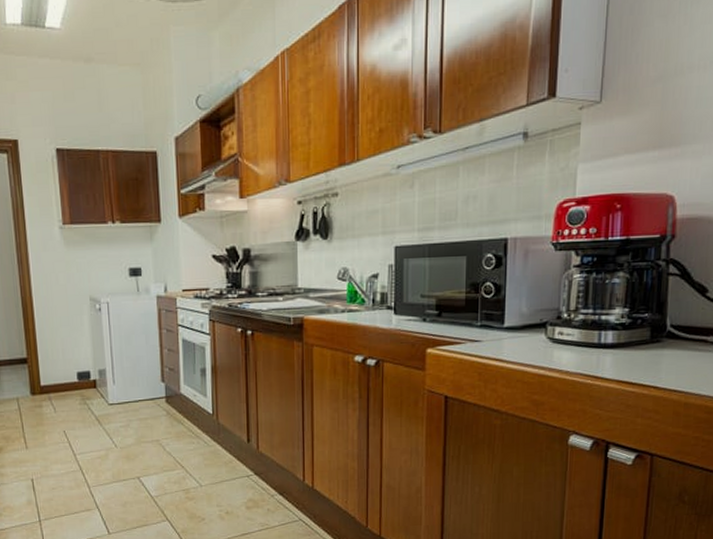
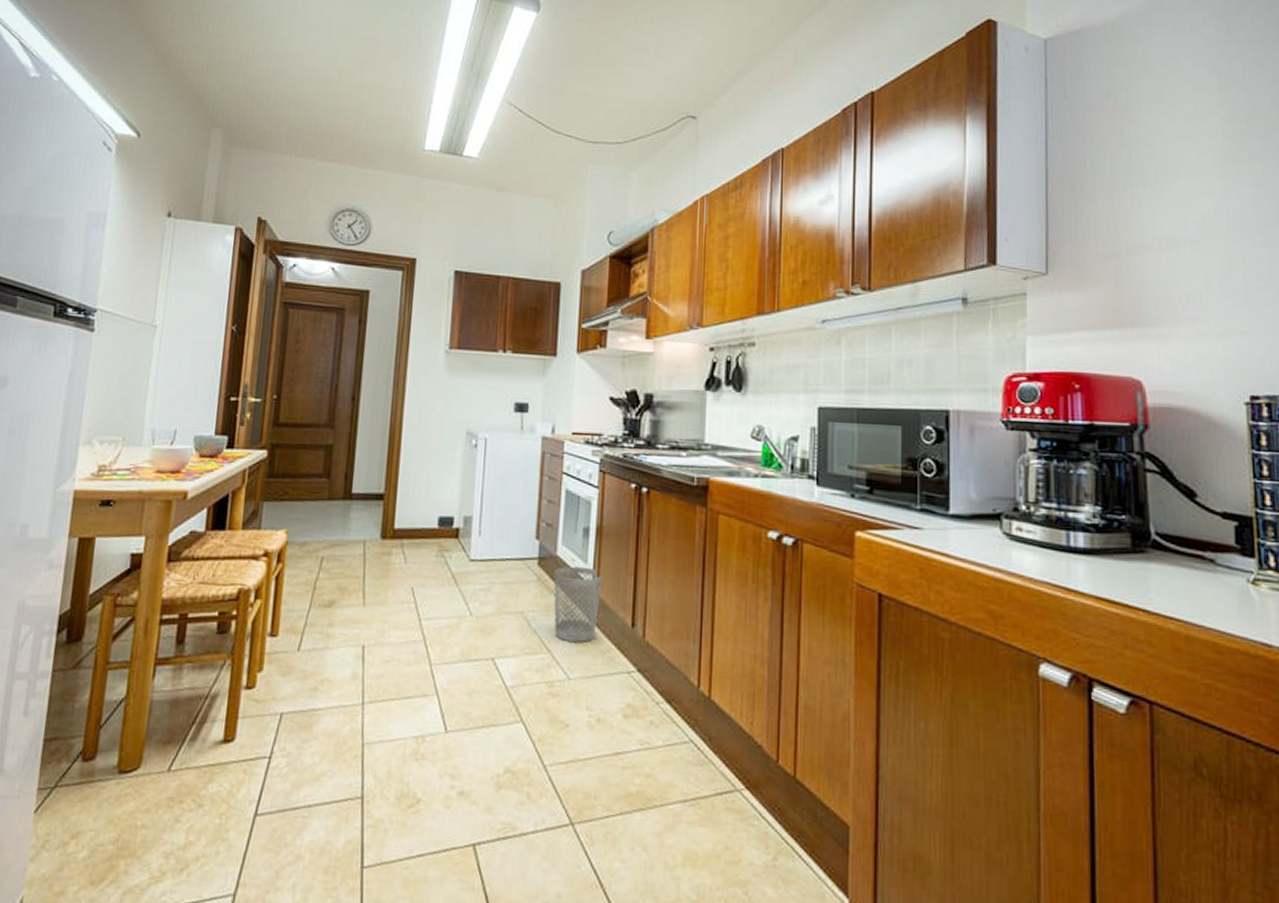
wastebasket: none [179,400,221,458] -> present [553,566,604,642]

